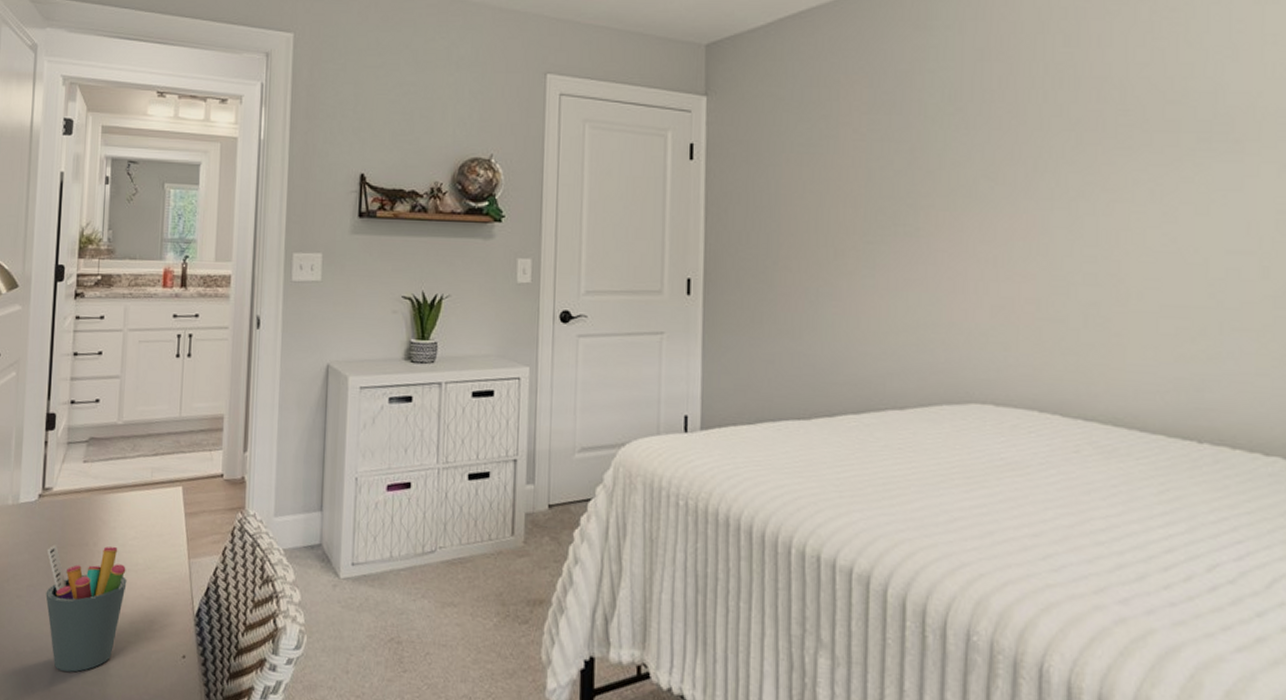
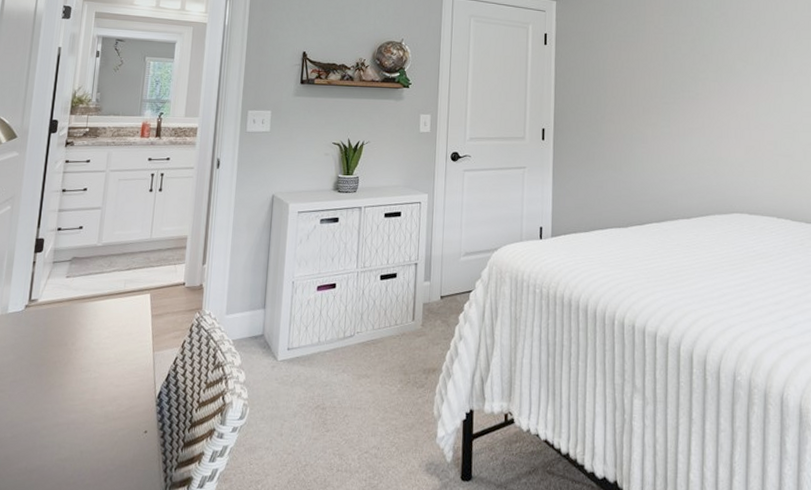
pen holder: present [45,544,127,672] -> none [27,345,99,451]

